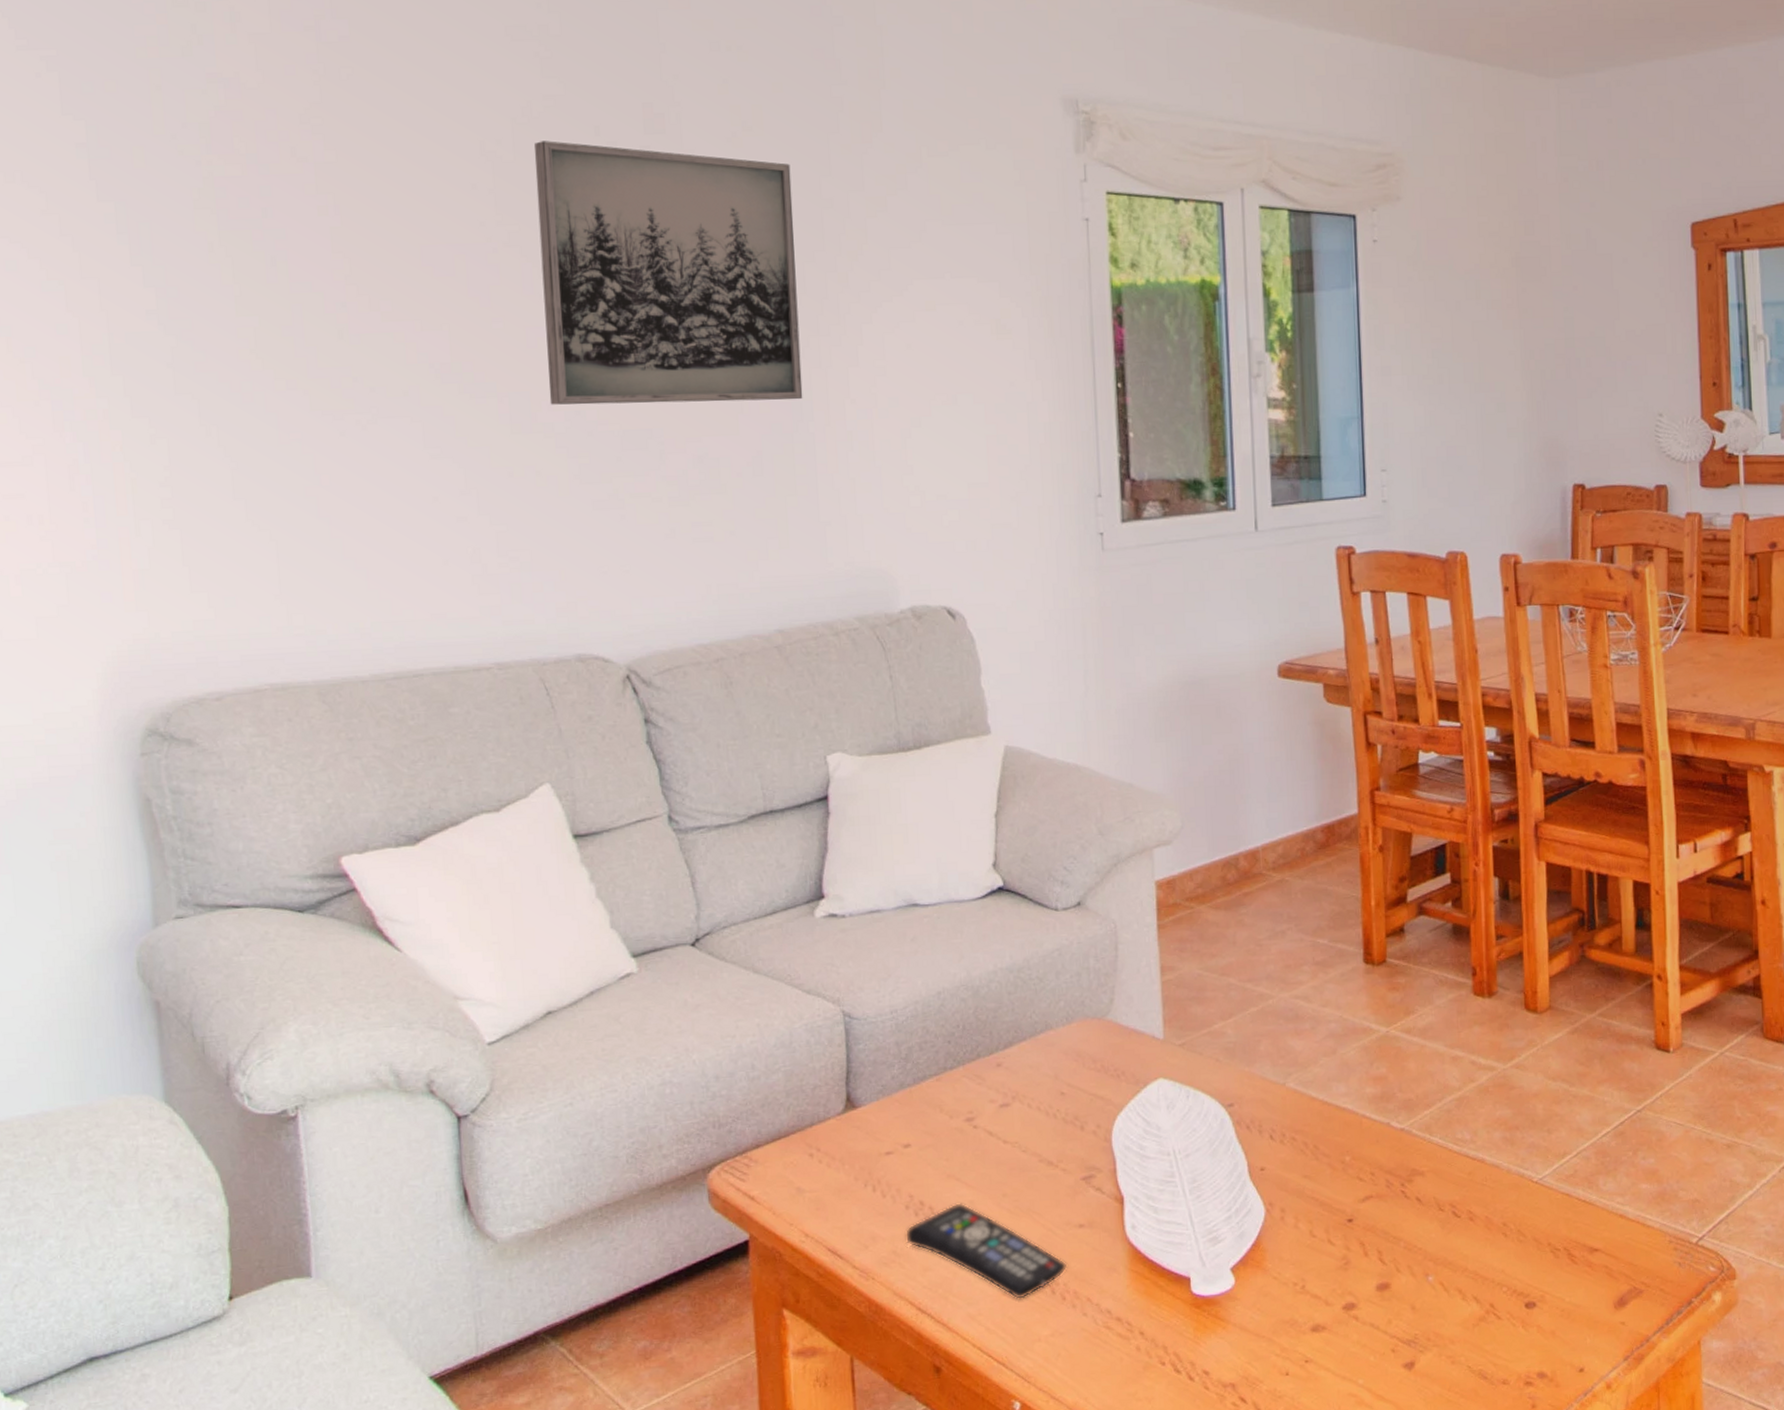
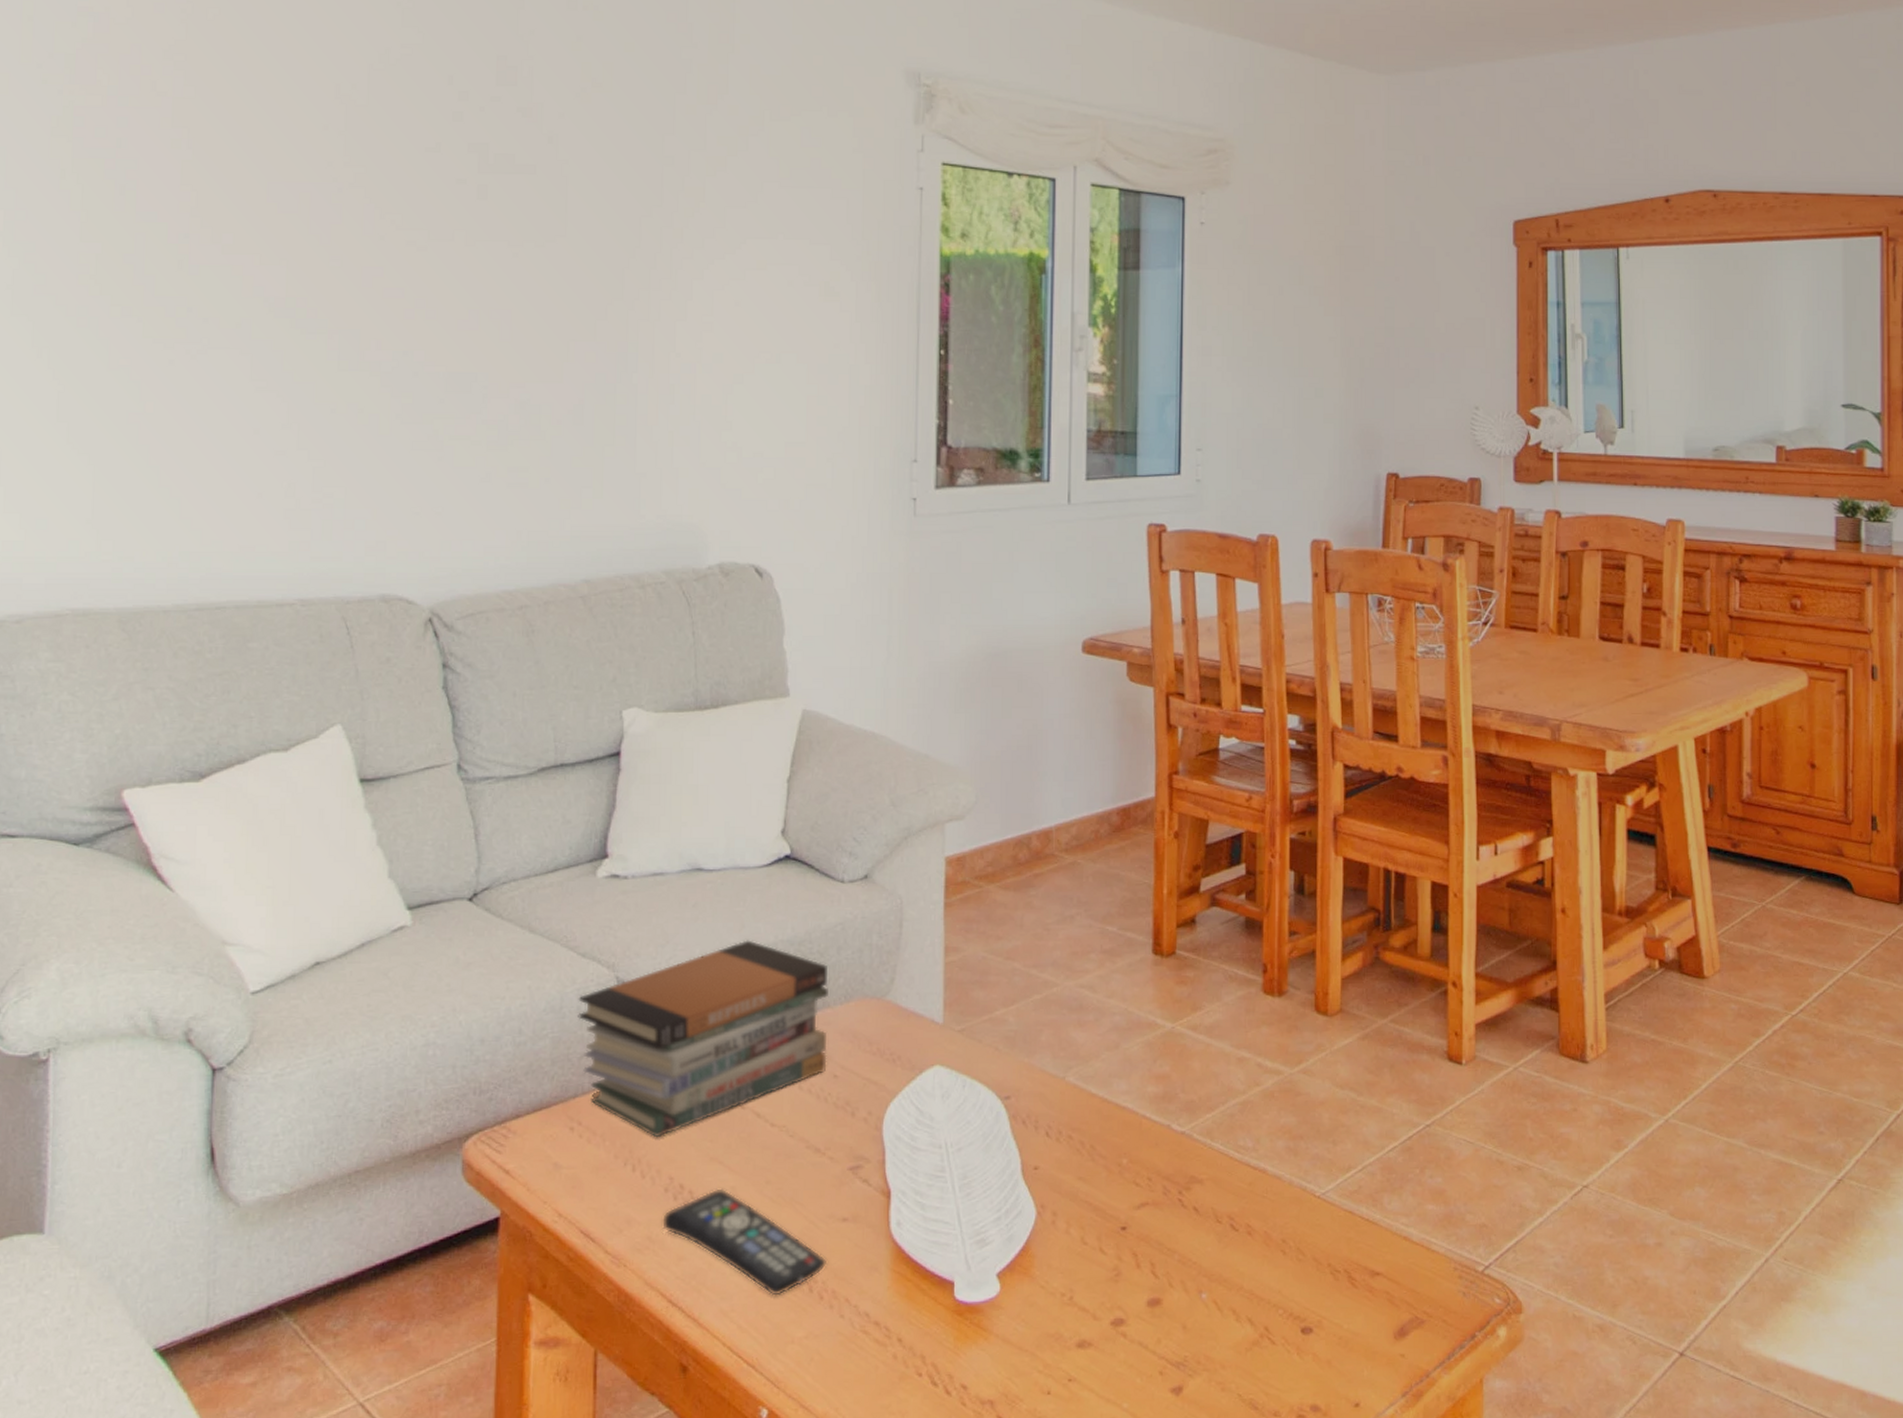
wall art: present [534,141,803,405] -> none [379,87,636,351]
book stack: none [807,969,1054,1160] -> present [578,940,828,1138]

